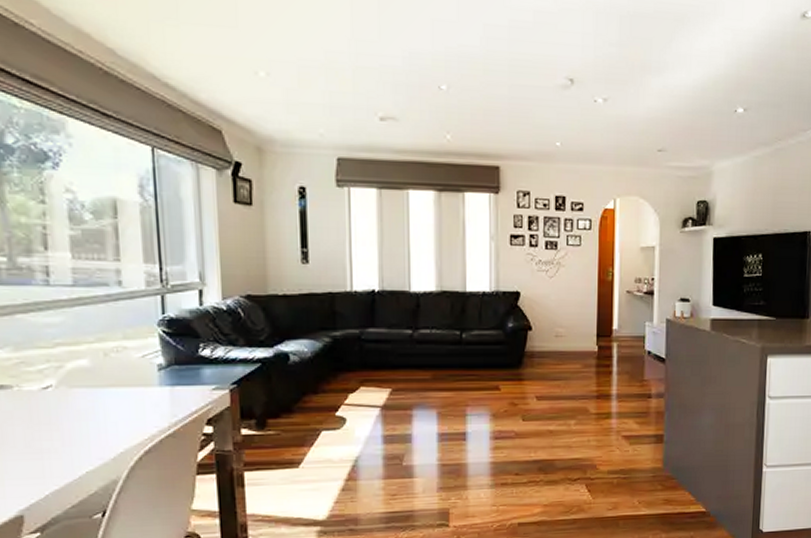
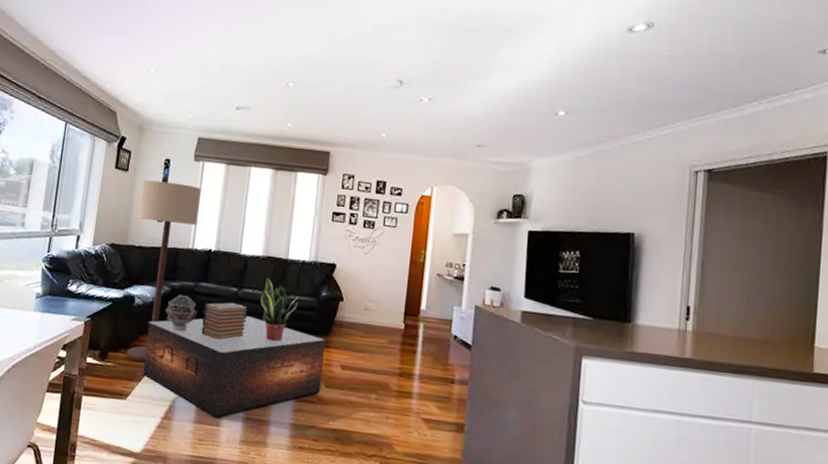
floor lamp: none [273,214,352,424] -> present [126,180,201,362]
coffee table: none [312,359,517,469] -> present [142,316,325,417]
decorative sphere: none [329,344,369,386] -> present [165,294,198,332]
book stack: none [375,346,427,389] -> present [201,302,248,340]
potted plant: none [441,315,483,382] -> present [260,278,299,342]

